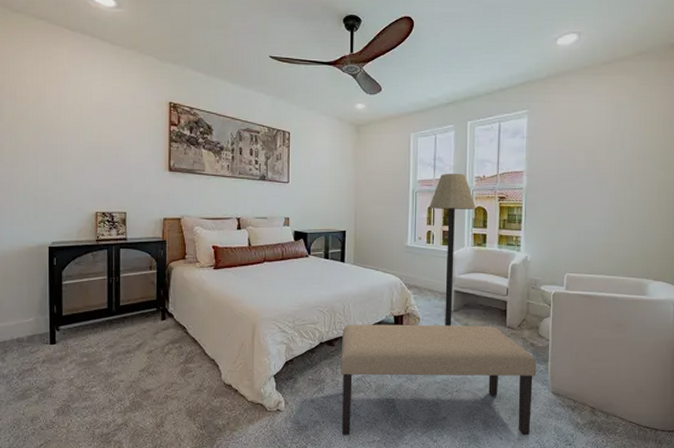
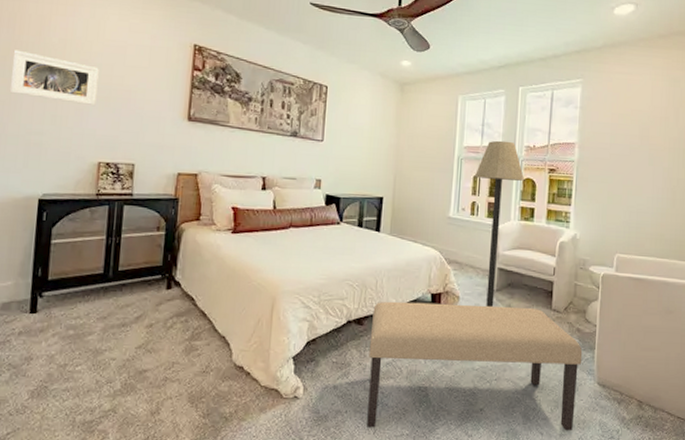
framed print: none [16,117,90,163] -> present [10,50,99,106]

